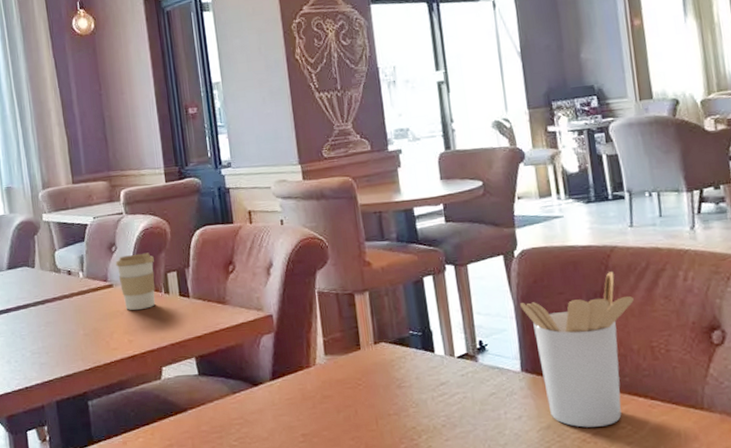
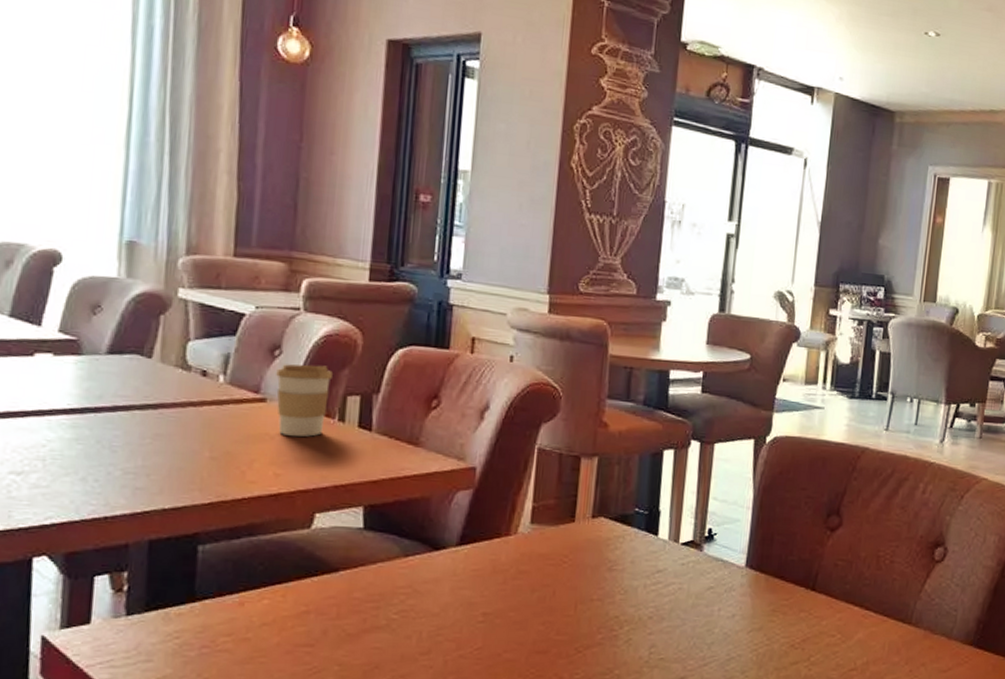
utensil holder: present [520,271,634,428] -> none [760,474,872,633]

